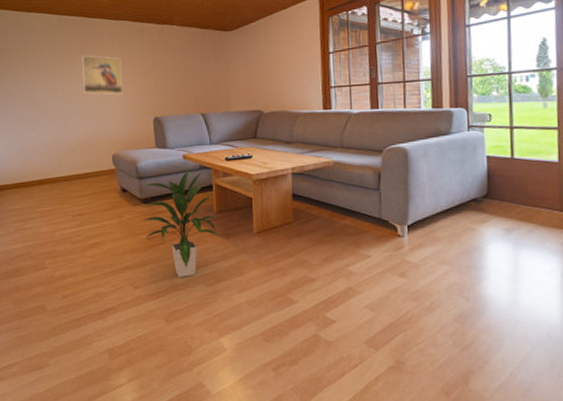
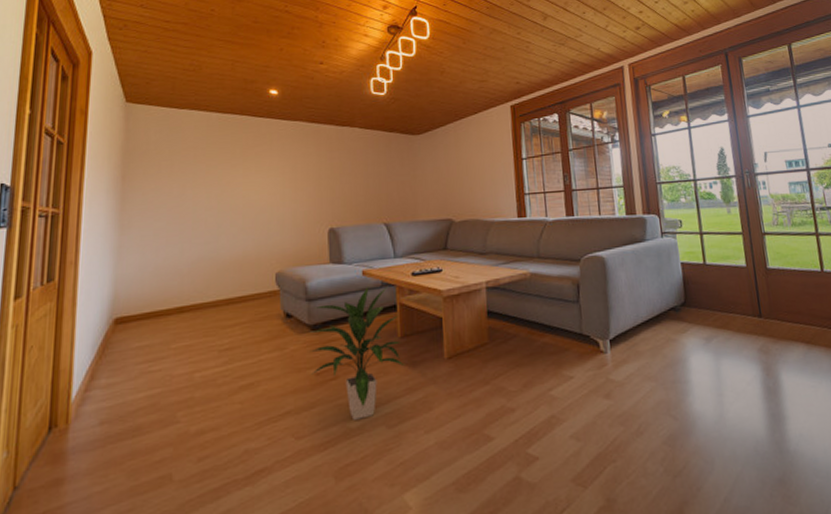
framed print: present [81,55,122,95] -> none [242,158,293,203]

